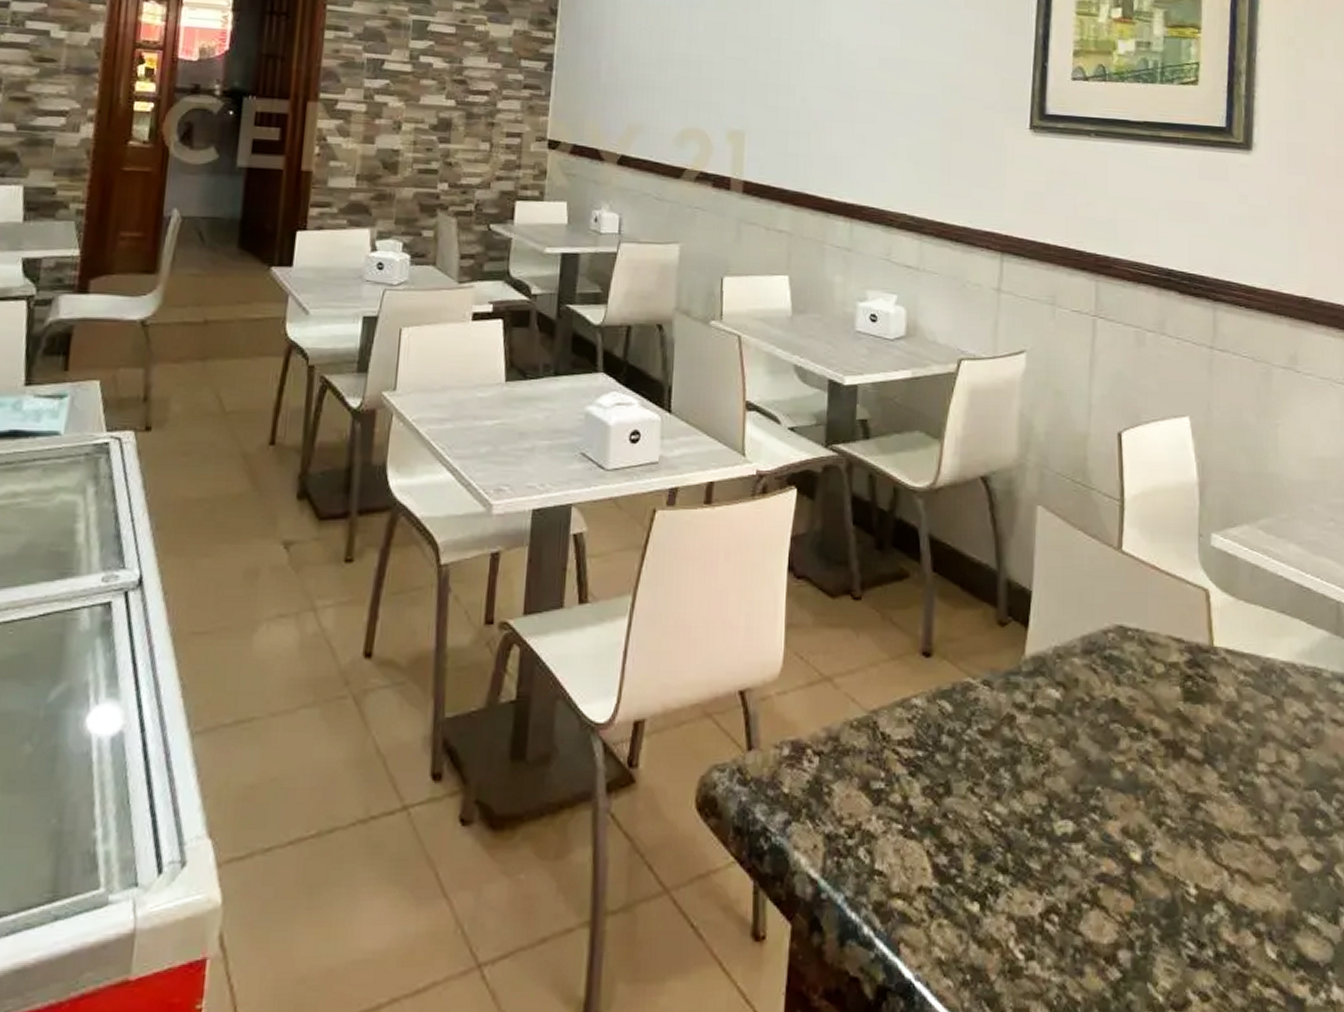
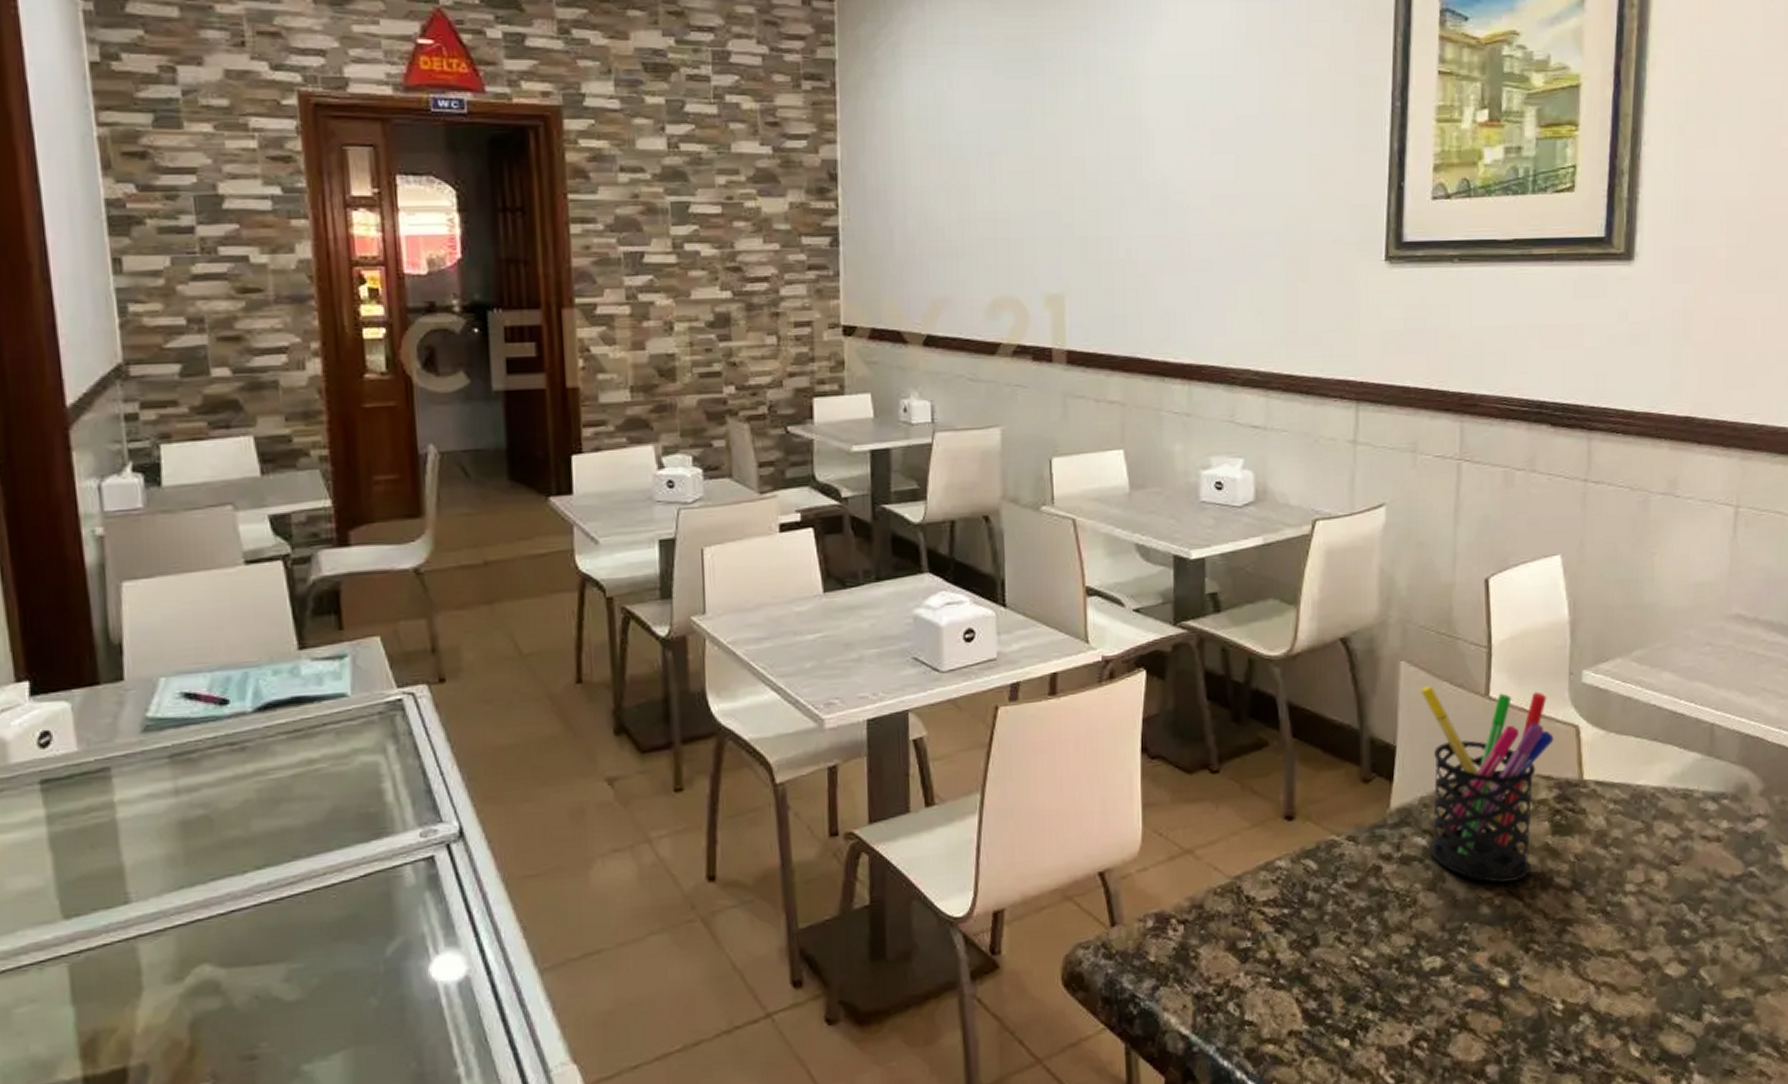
pen holder: none [1056,533,1184,747] -> present [1420,686,1554,883]

